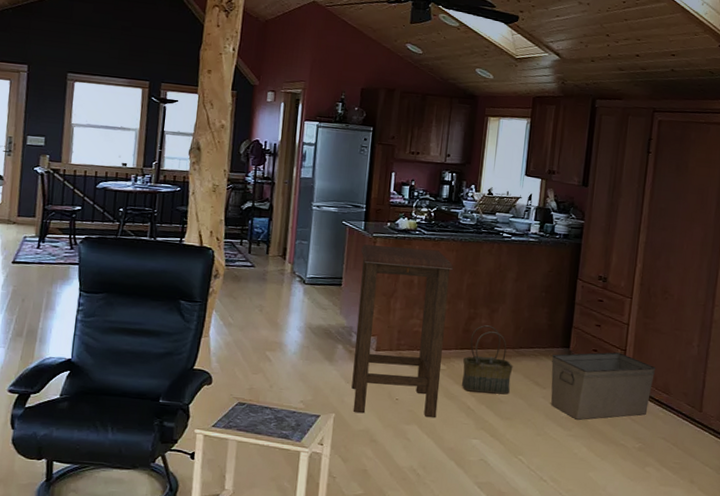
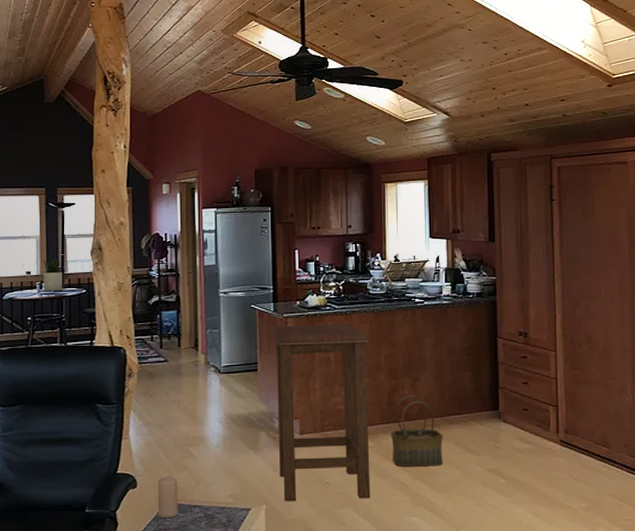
planter: none [137,154,159,187] -> present [42,259,64,292]
candle: none [228,377,252,417] -> present [157,476,178,519]
storage bin: present [551,352,656,420] -> none [481,409,592,485]

